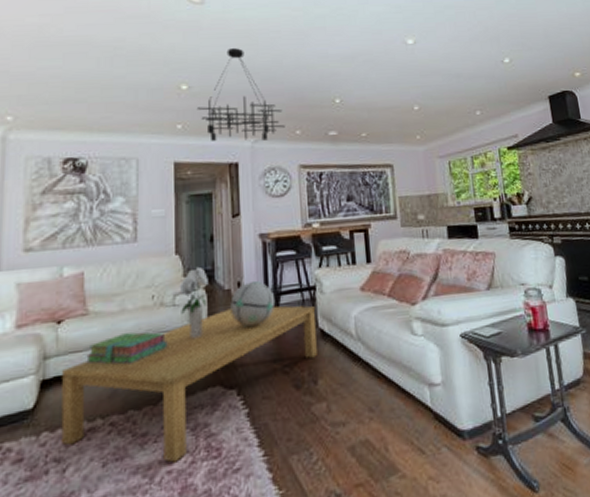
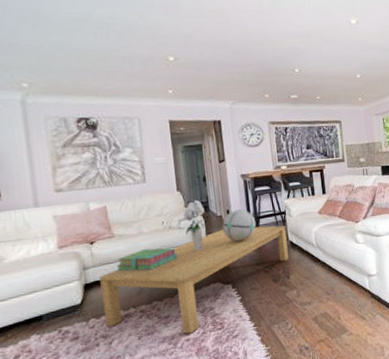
chandelier: present [196,48,285,141] -> none [183,26,256,103]

